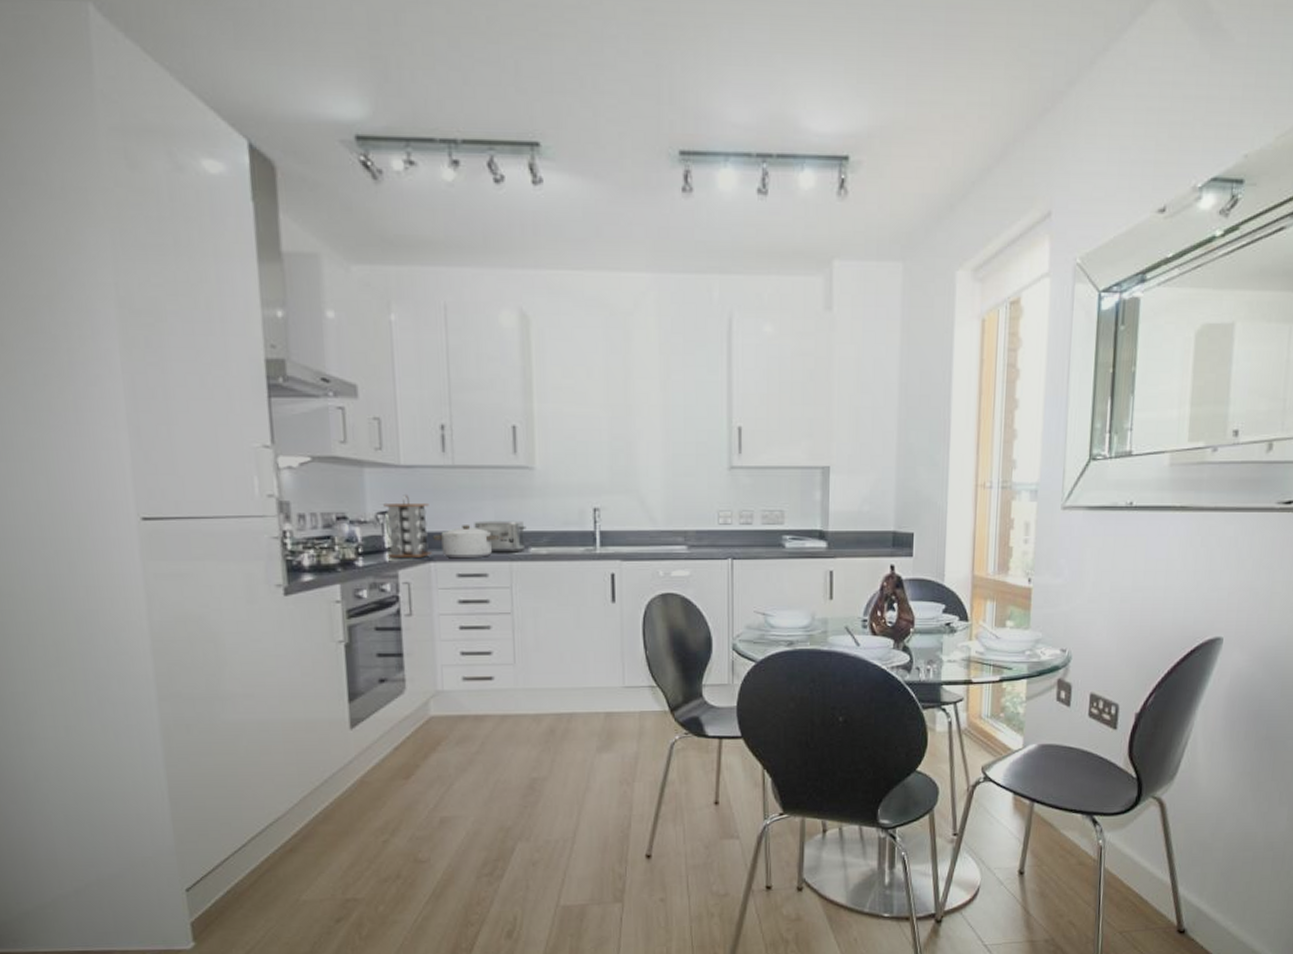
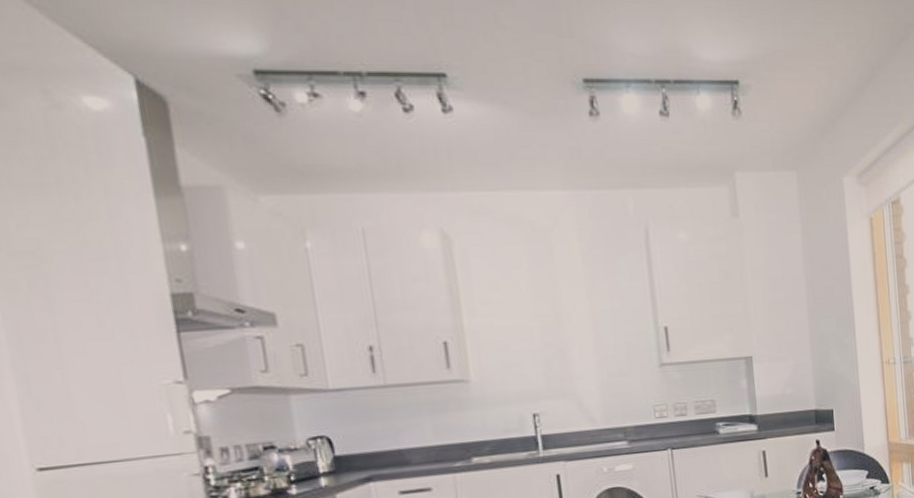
spice rack: present [383,493,432,559] -> none [314,416,371,483]
cooking pot: present [432,525,500,559] -> none [369,442,441,477]
toaster: present [474,520,526,553] -> none [412,432,468,467]

